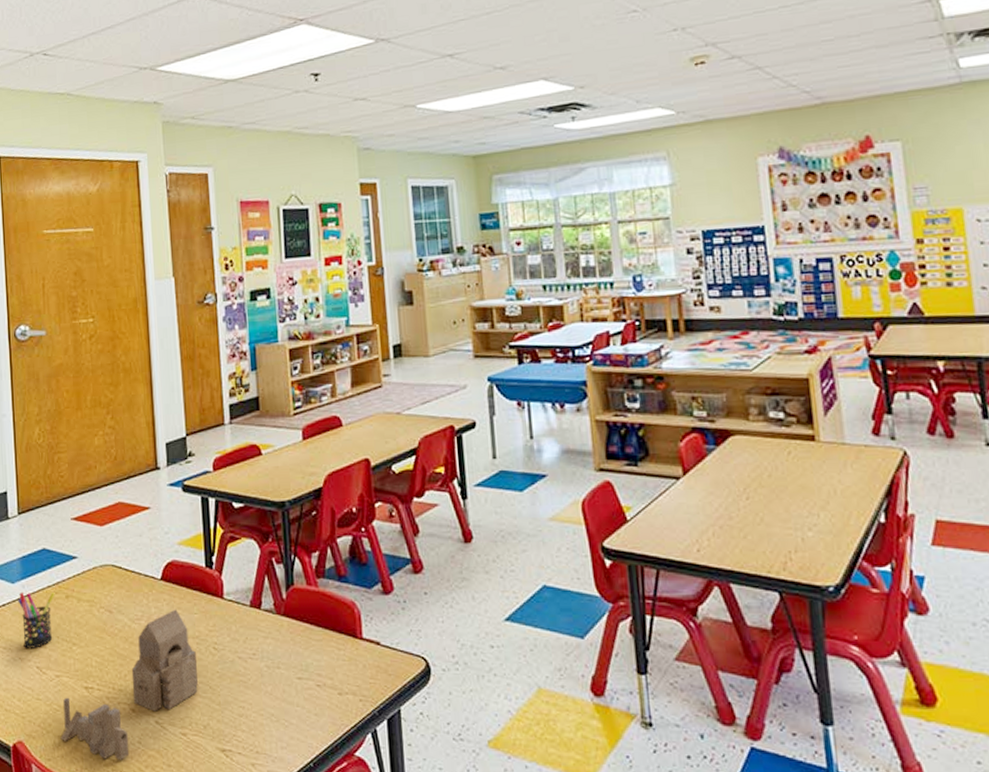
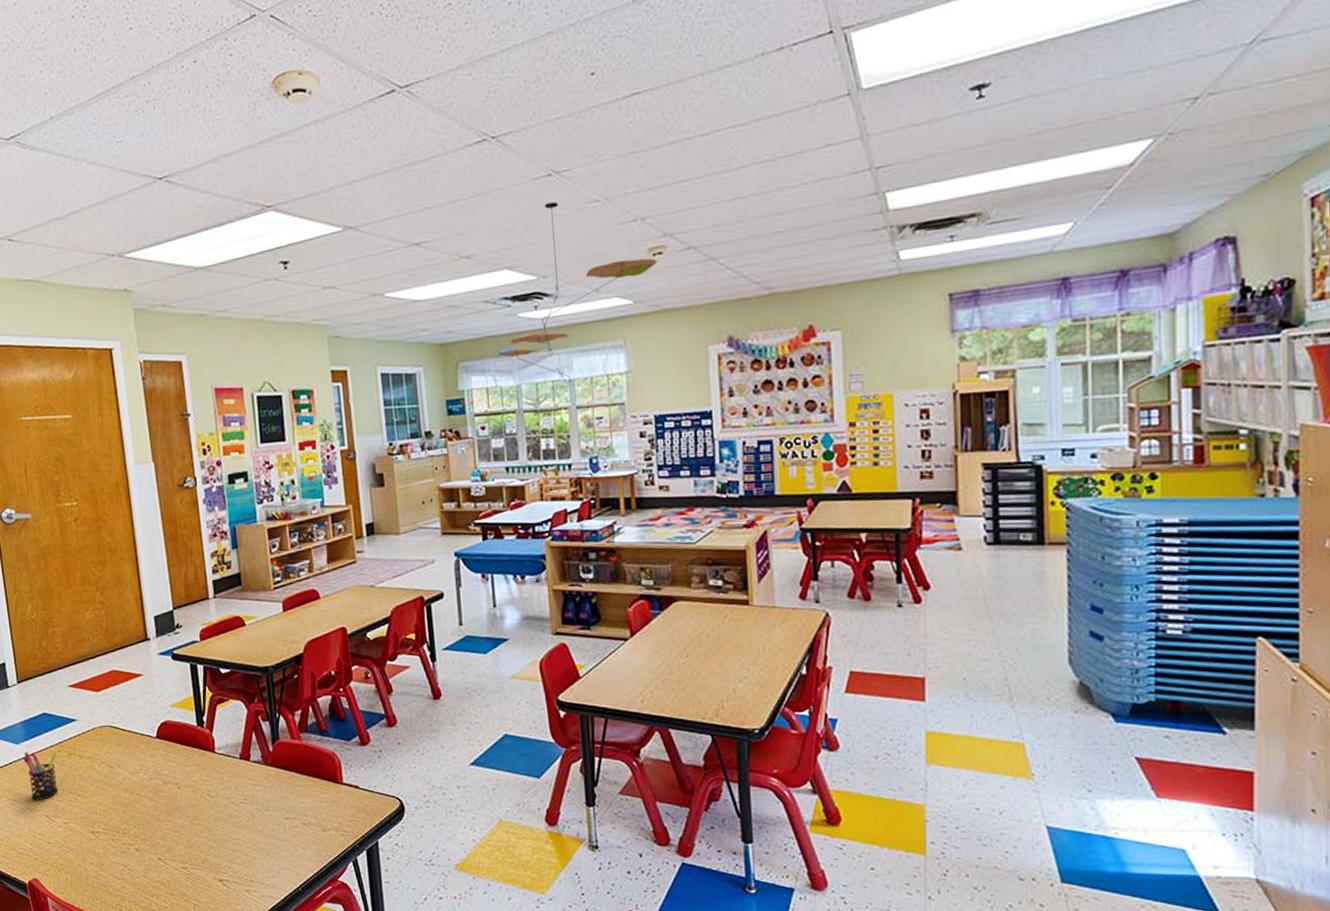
toy blocks: present [60,609,199,761] -> none [72,763,196,892]
ceiling mobile: none [534,12,700,198] -> present [498,202,657,384]

